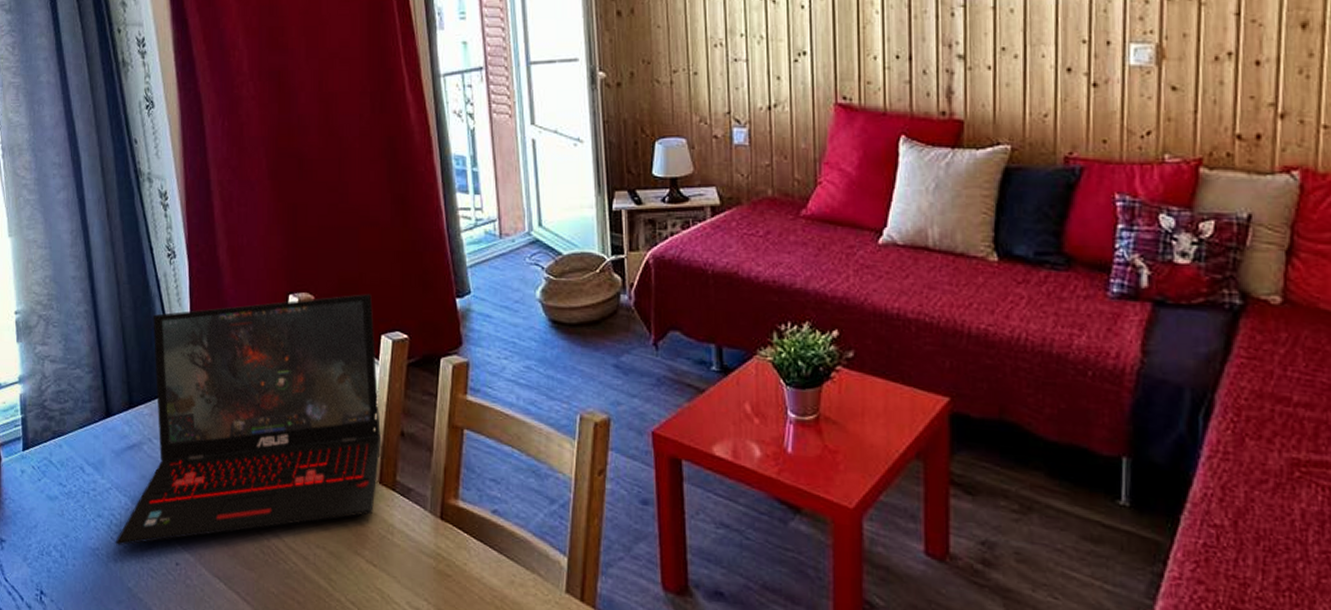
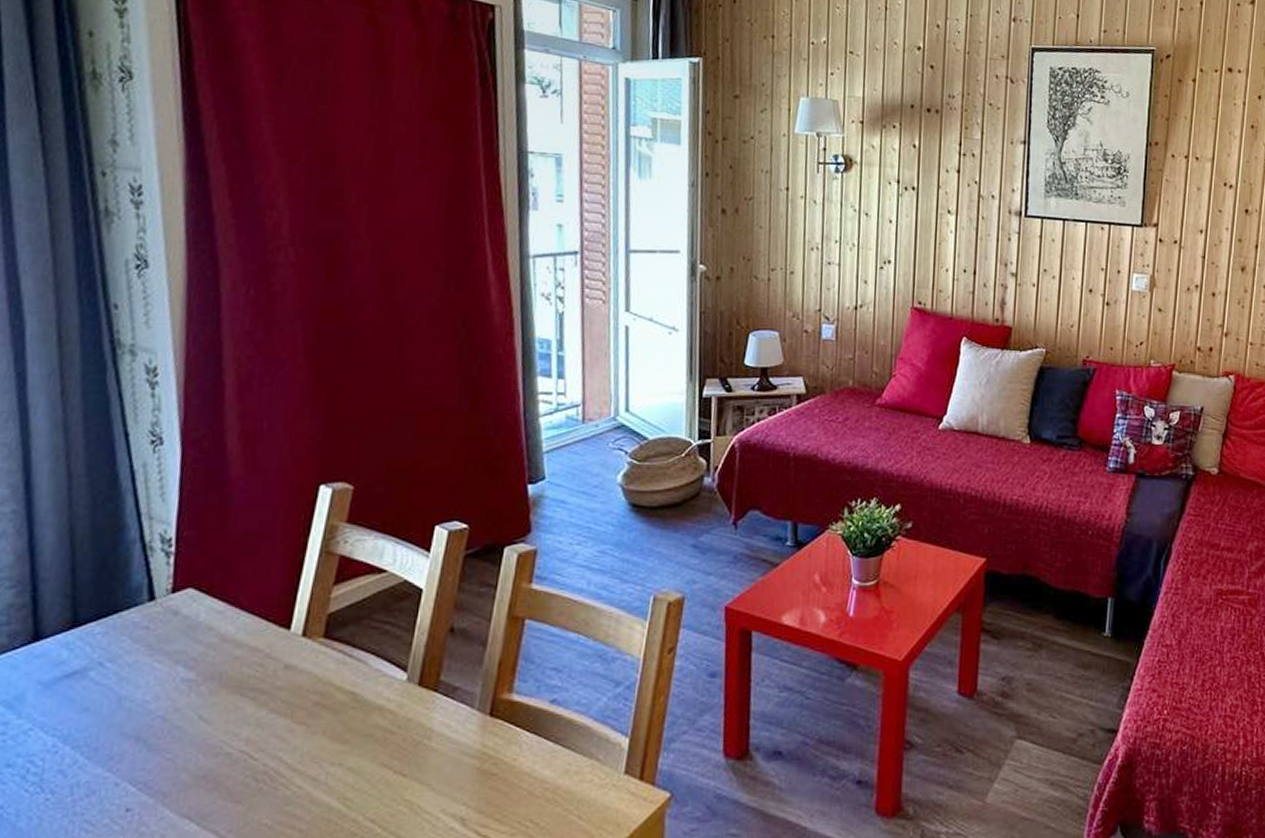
laptop: present [115,294,381,546] -> none [31,482,427,800]

